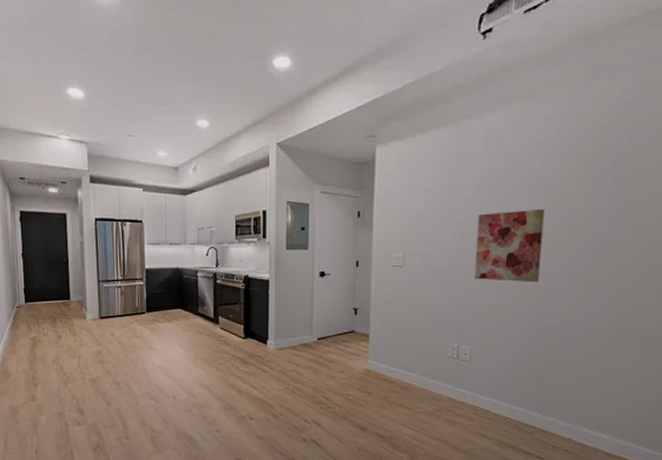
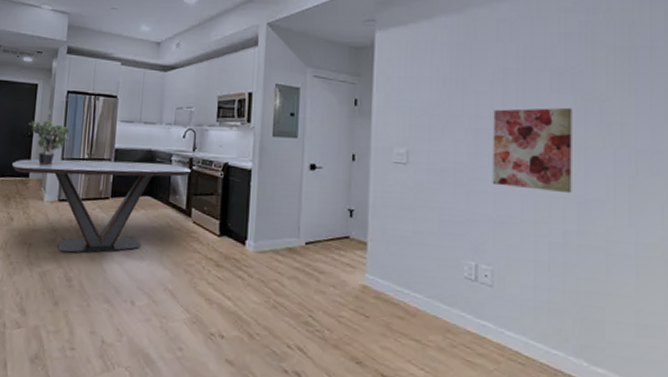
dining table: none [52,279,215,361] -> present [11,159,191,253]
potted plant: none [63,246,103,288] -> present [29,119,71,166]

